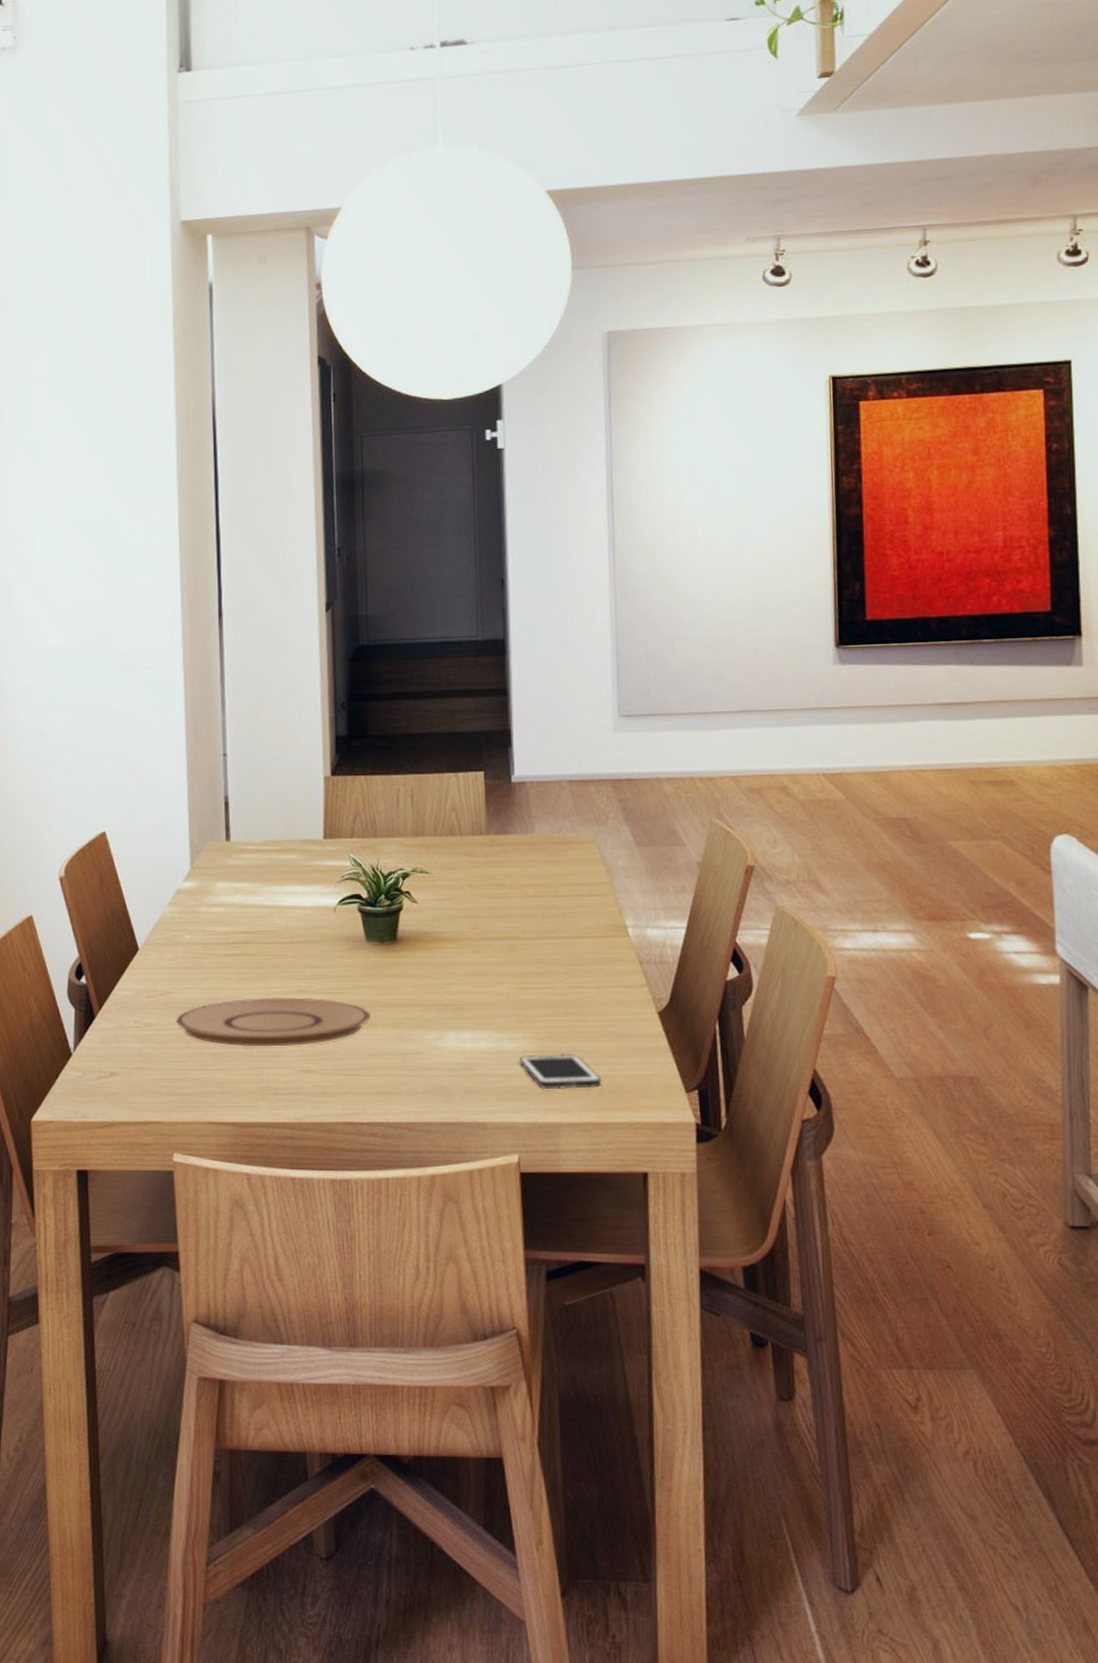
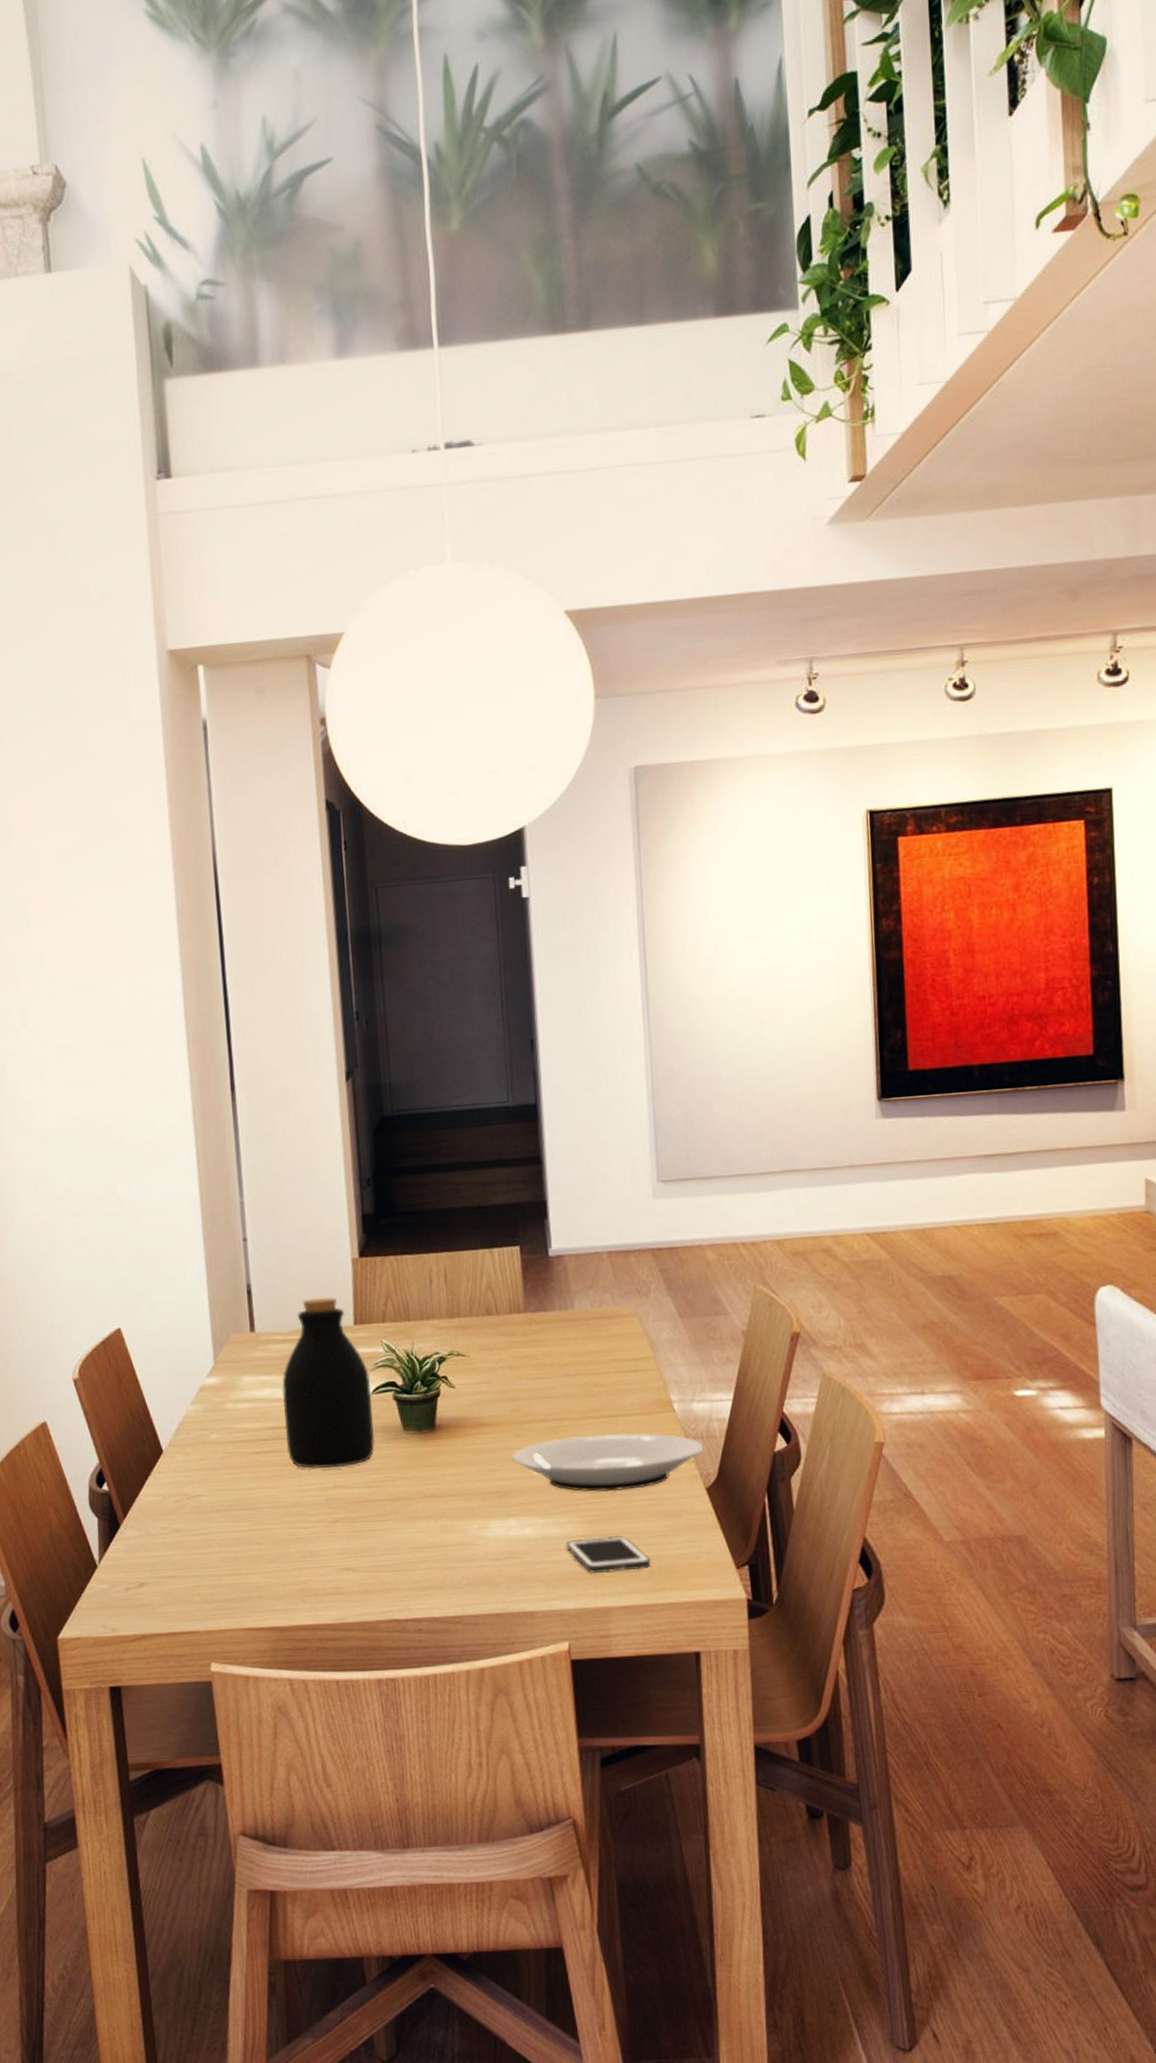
plate: present [176,997,371,1047] -> none [206,1493,411,1548]
bottle: none [253,811,339,973] -> present [282,1296,375,1468]
plate: none [470,954,657,1011] -> present [512,1432,704,1492]

